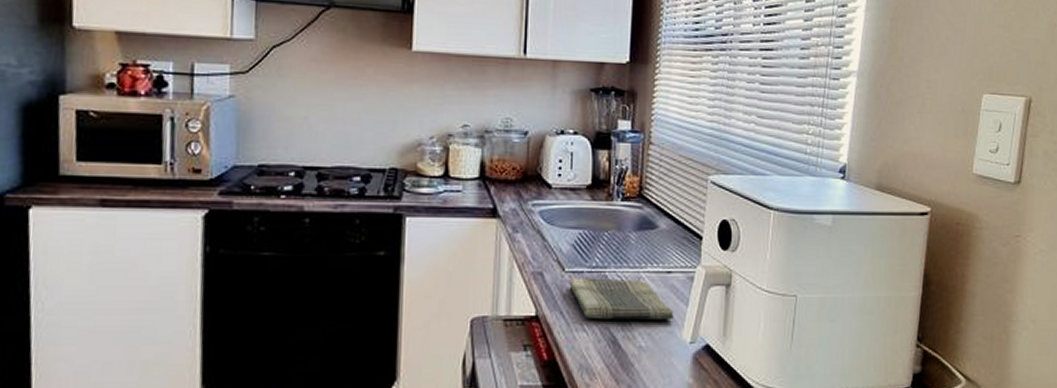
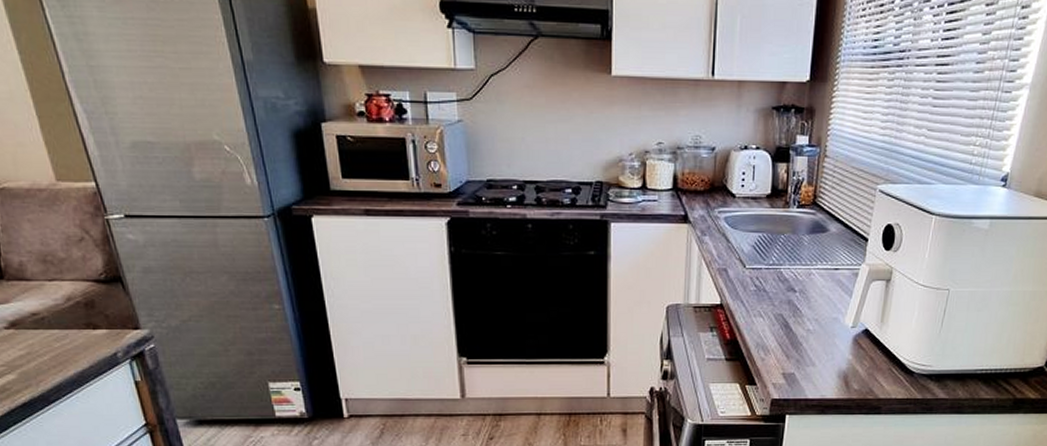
dish towel: present [569,278,674,320] -> none [749,273,839,308]

